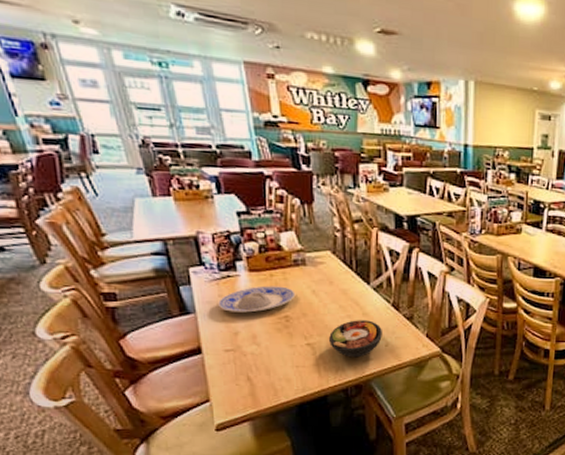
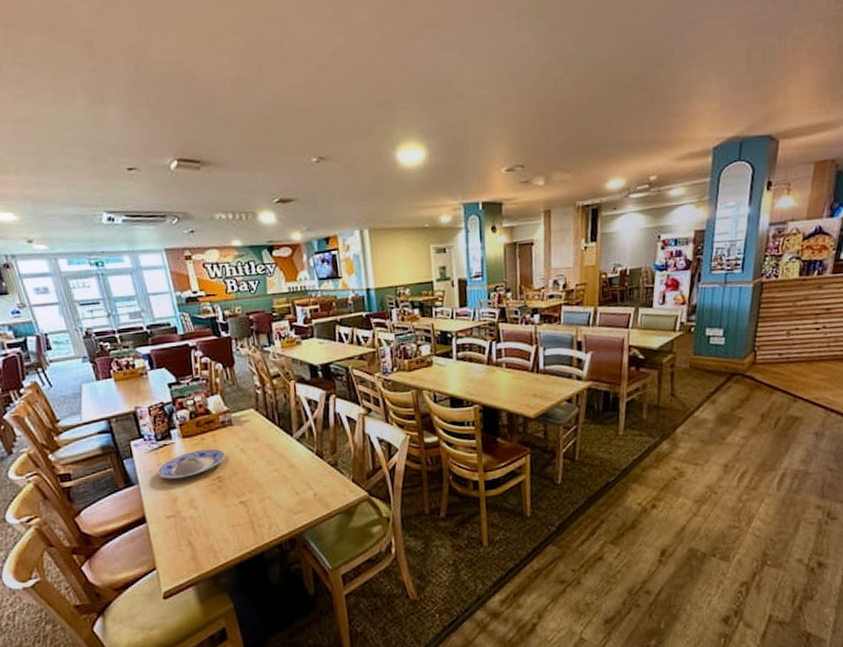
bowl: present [329,320,382,358] -> none [260,472,310,511]

